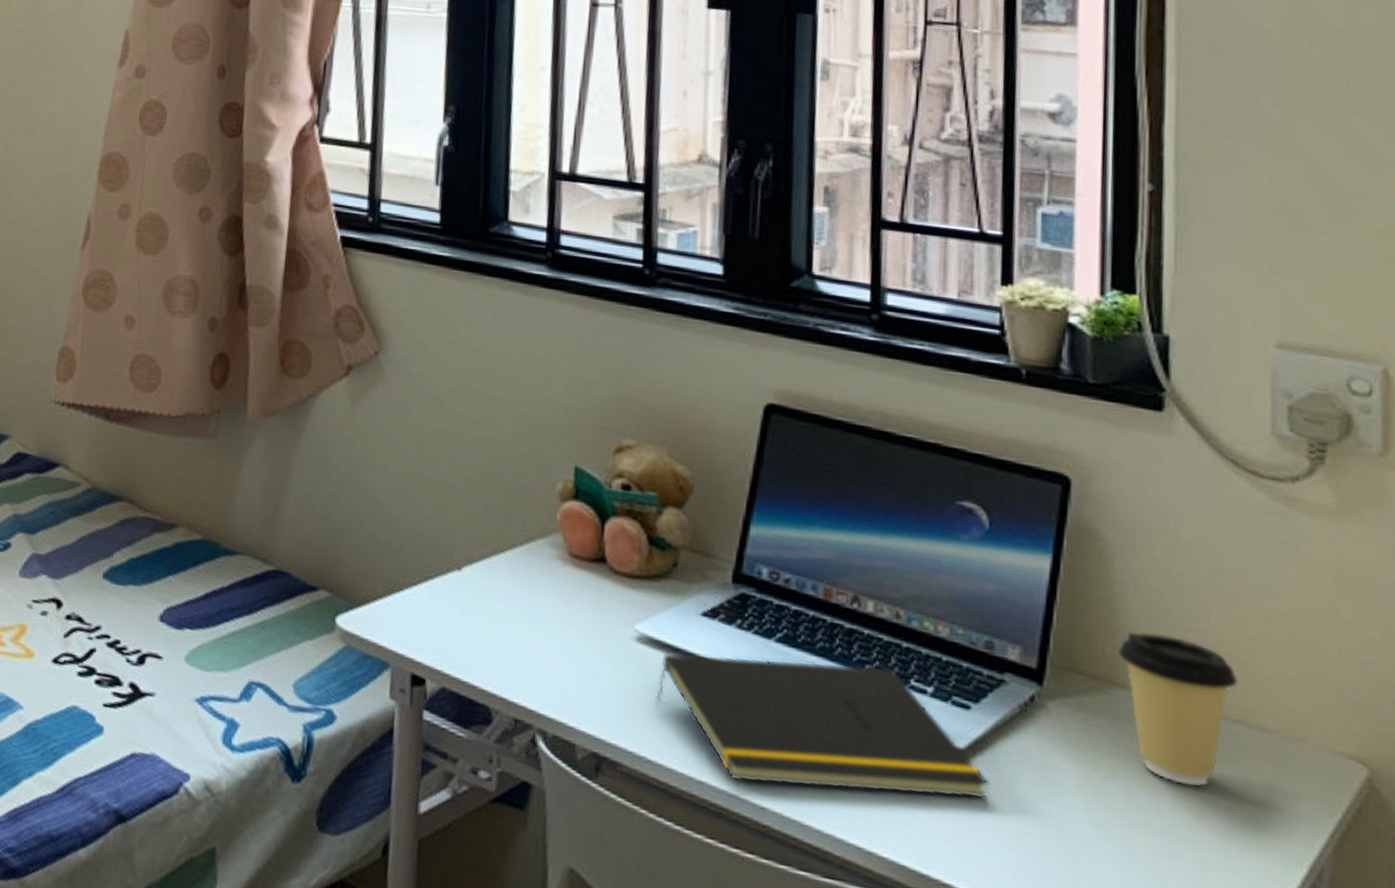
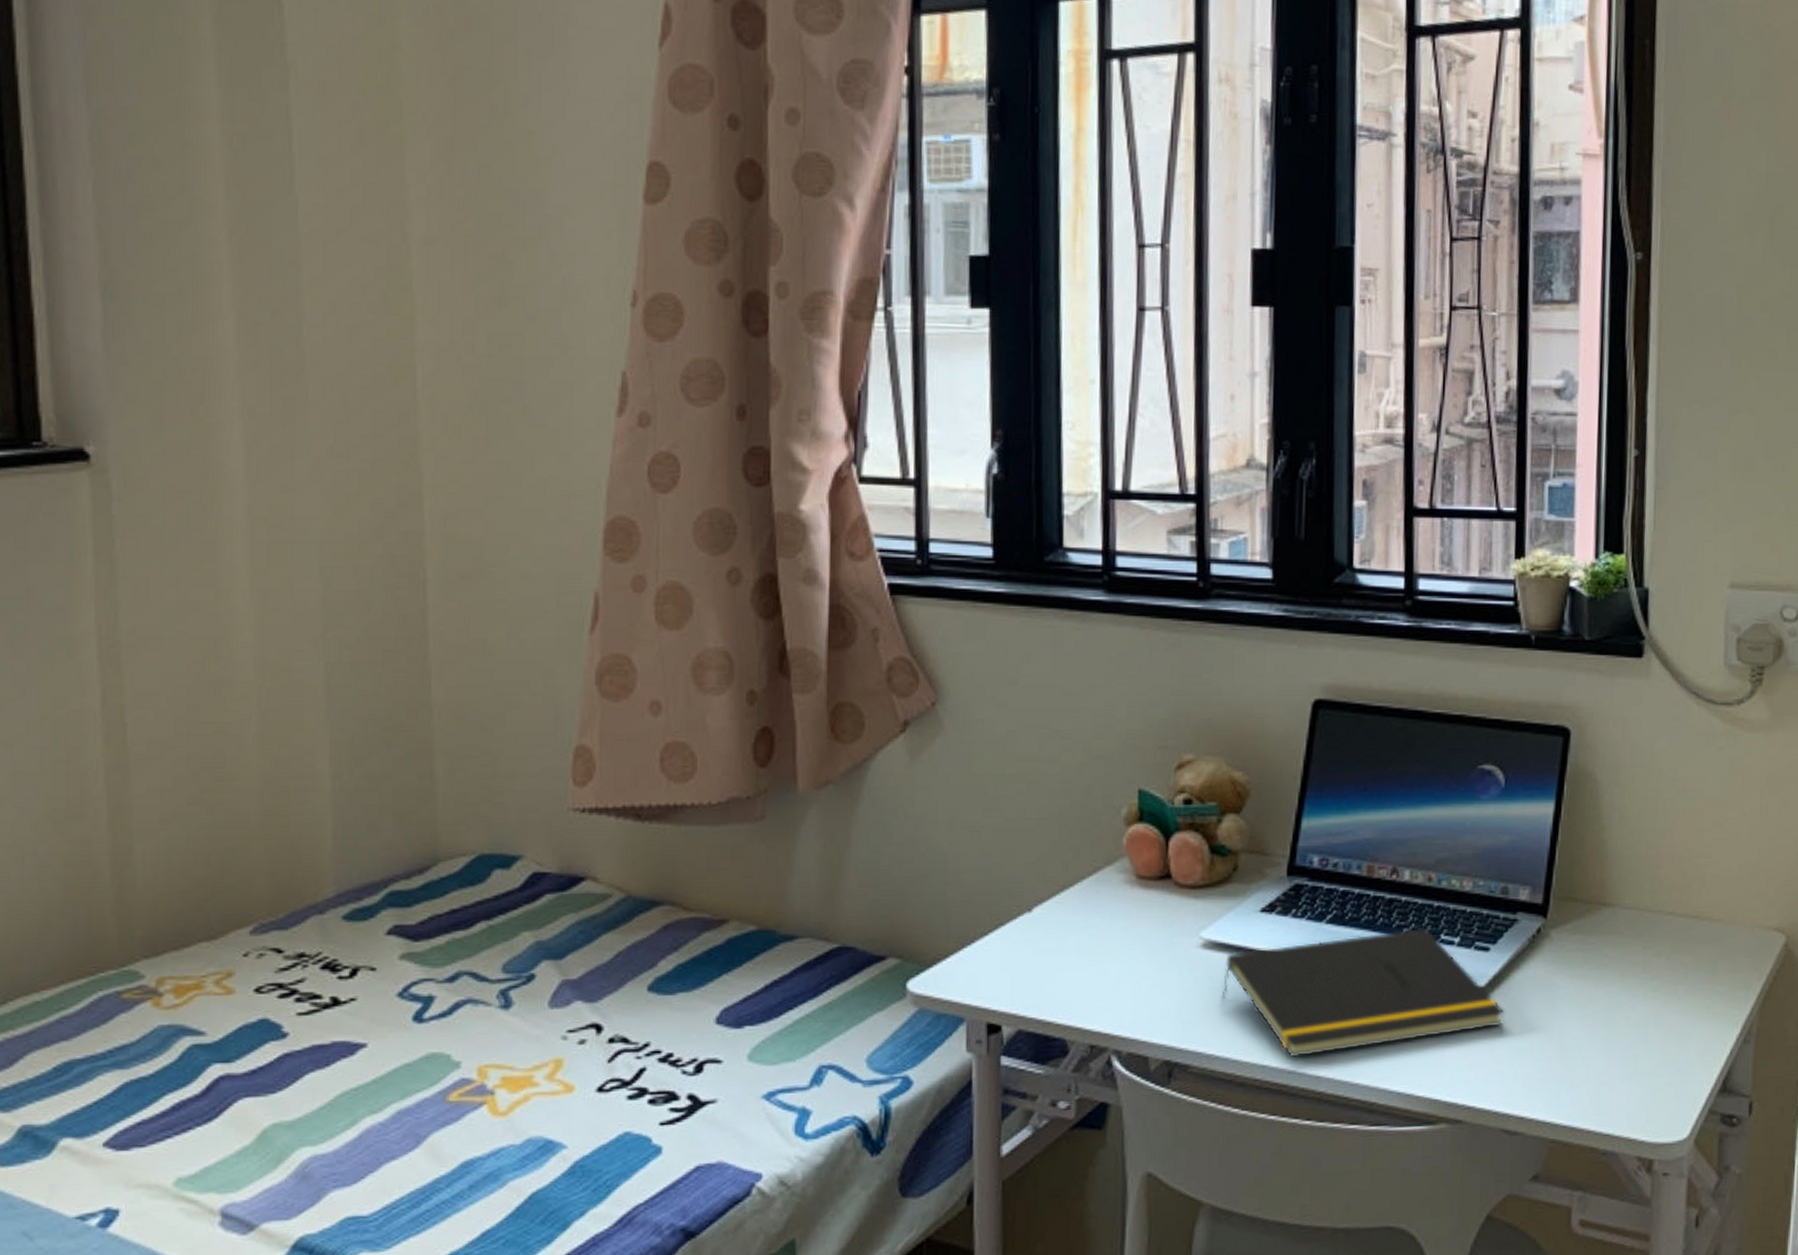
coffee cup: present [1118,631,1237,788] -> none [1606,854,1694,979]

